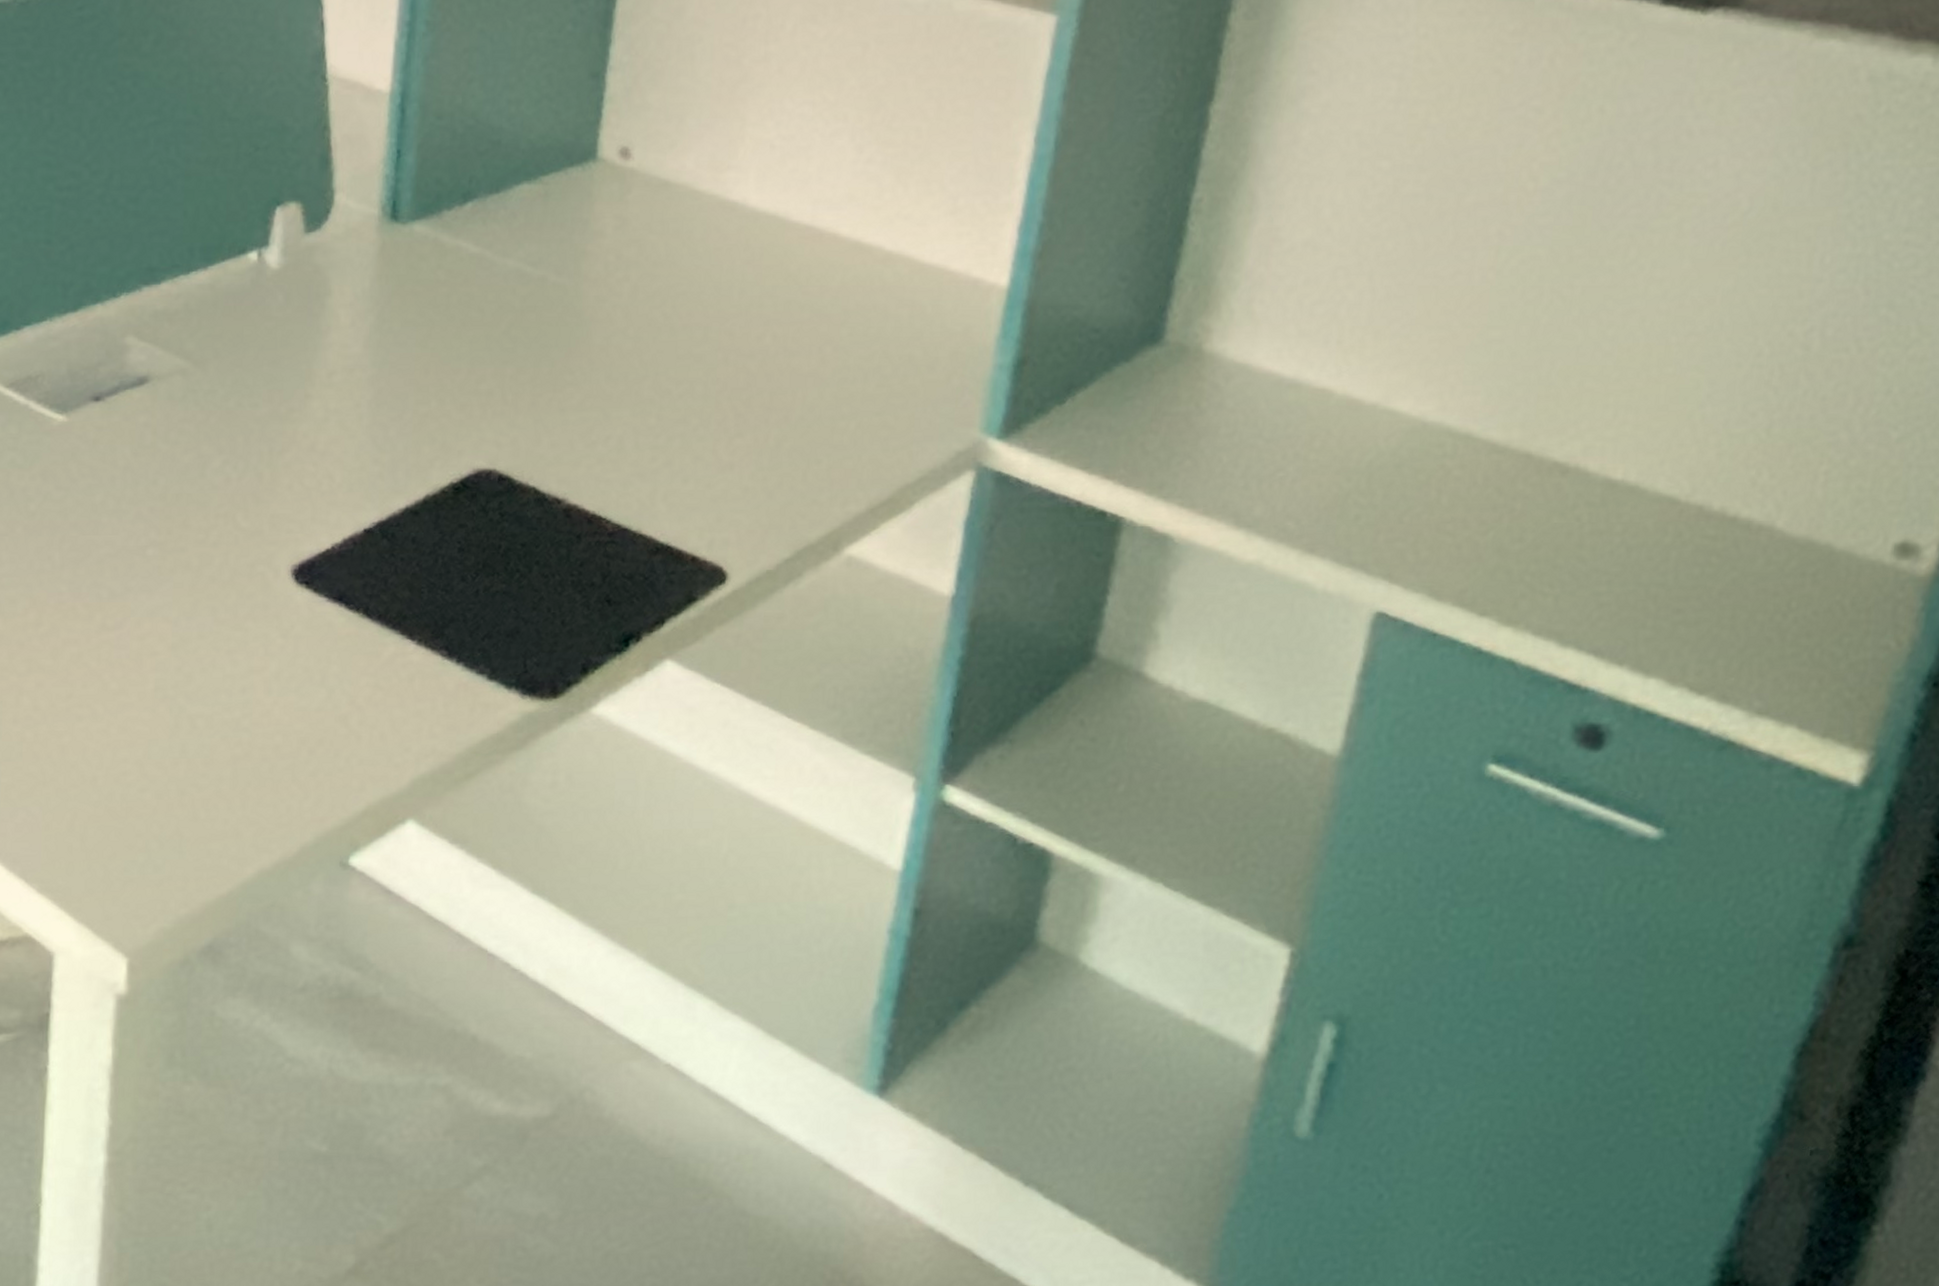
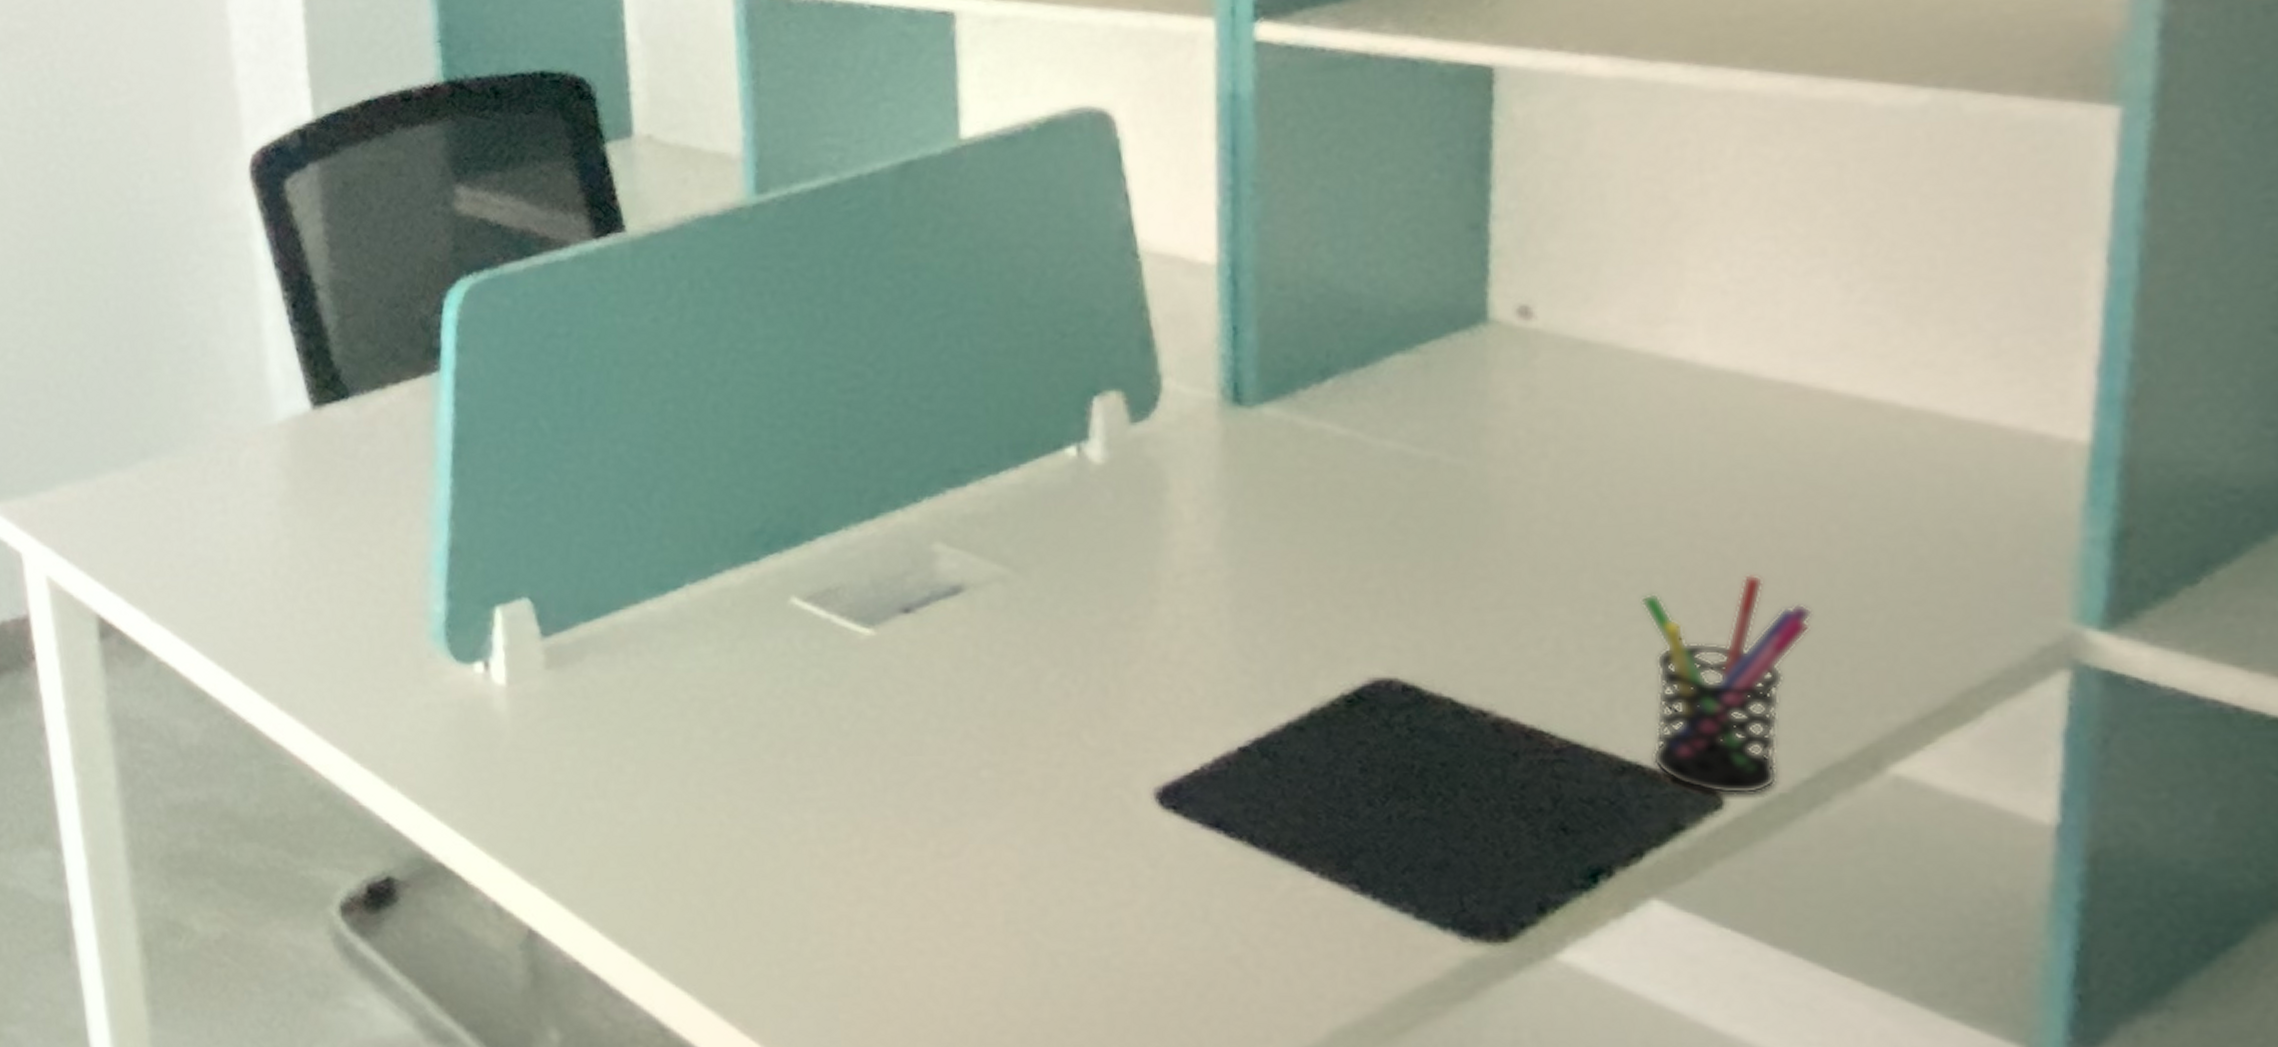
pen holder: none [679,386,806,571] -> present [1640,574,1813,795]

